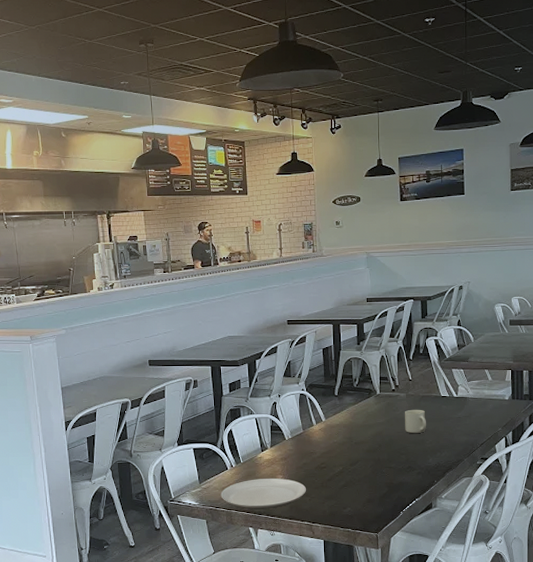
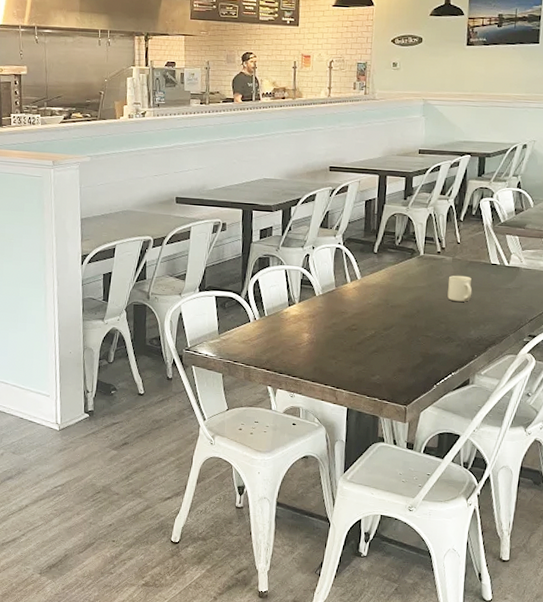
plate: present [220,478,306,510] -> none [240,335,333,369]

